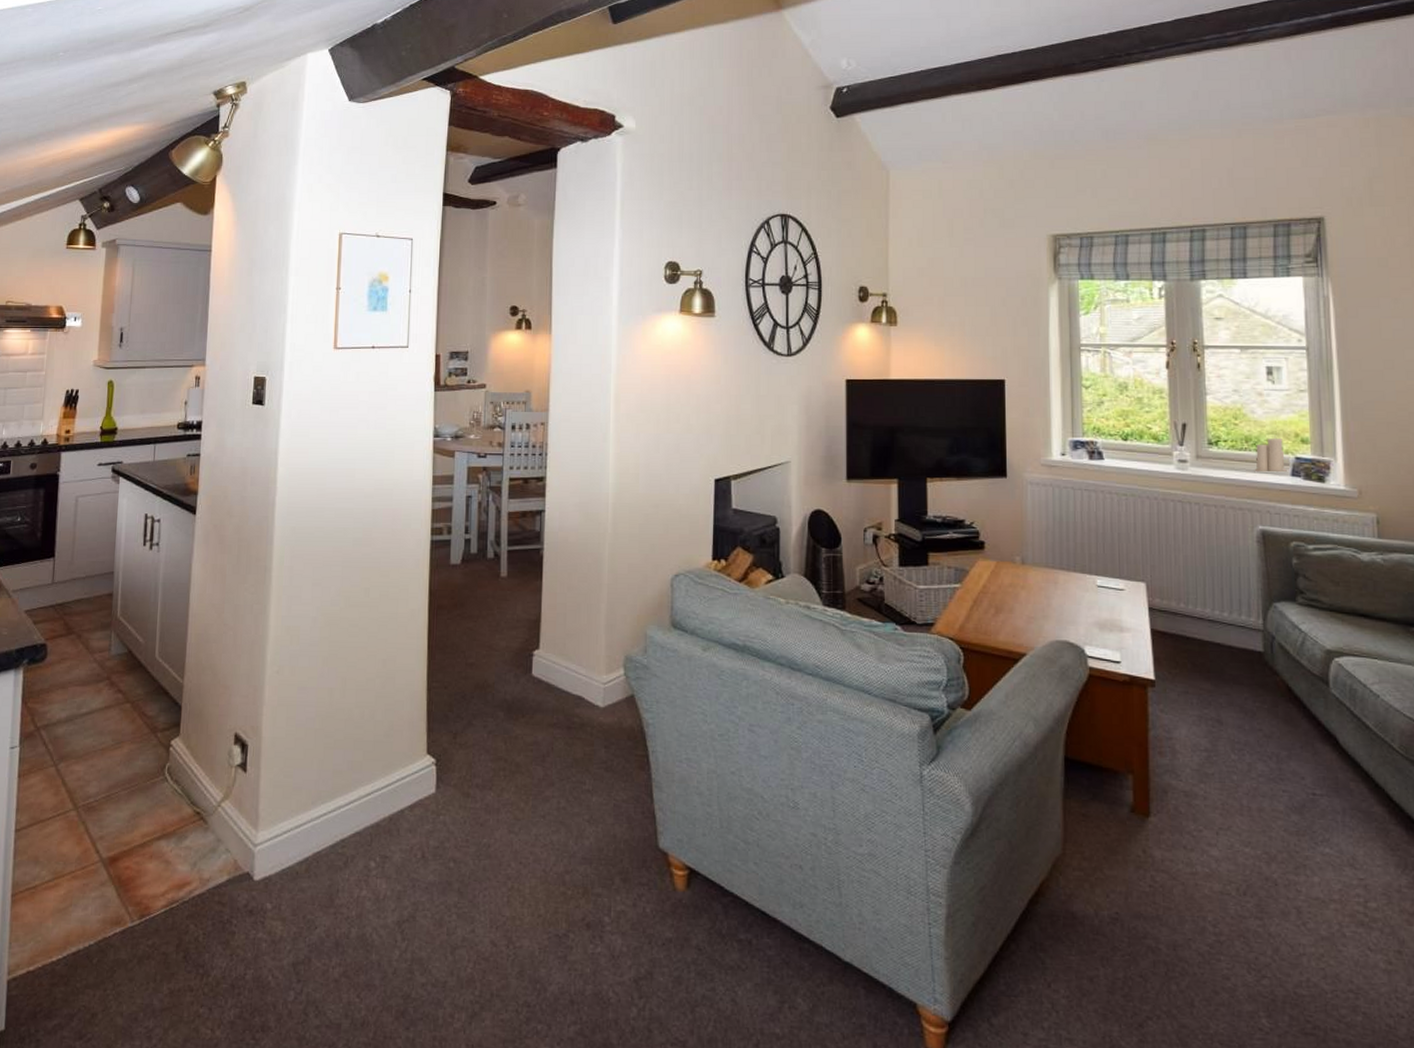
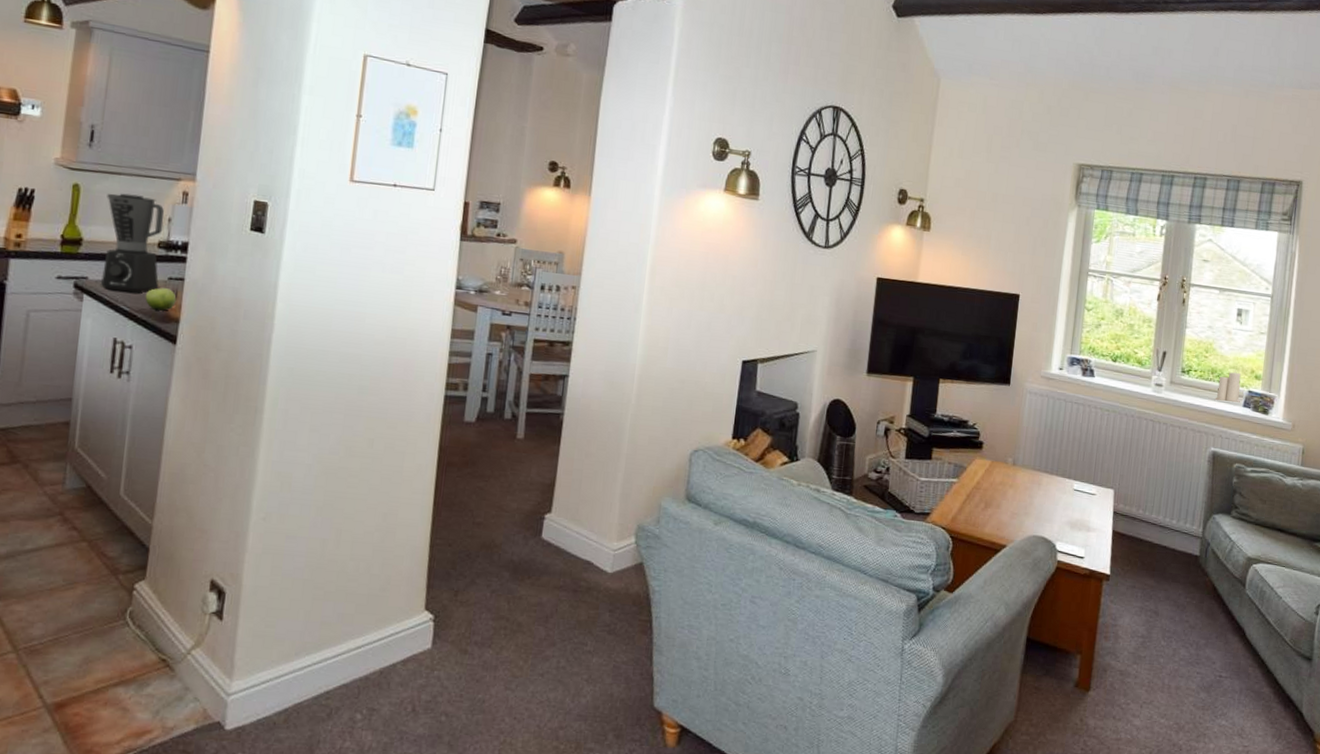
blender: none [133,384,182,473] -> present [101,193,165,294]
fruit: none [169,464,195,485] -> present [145,287,177,311]

